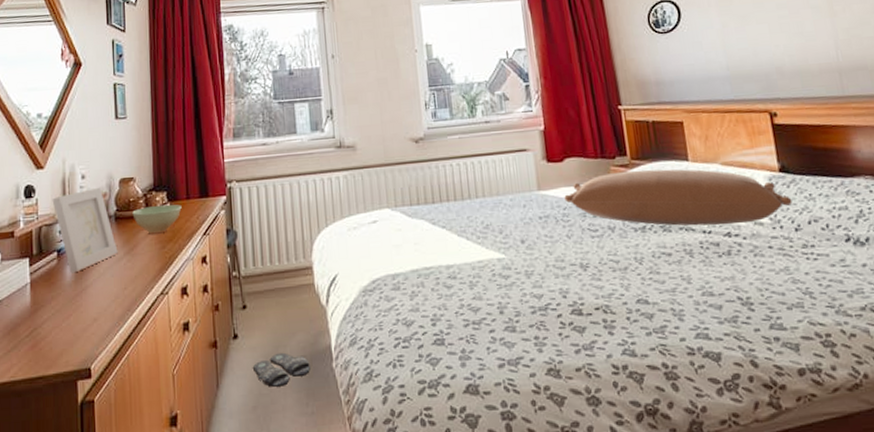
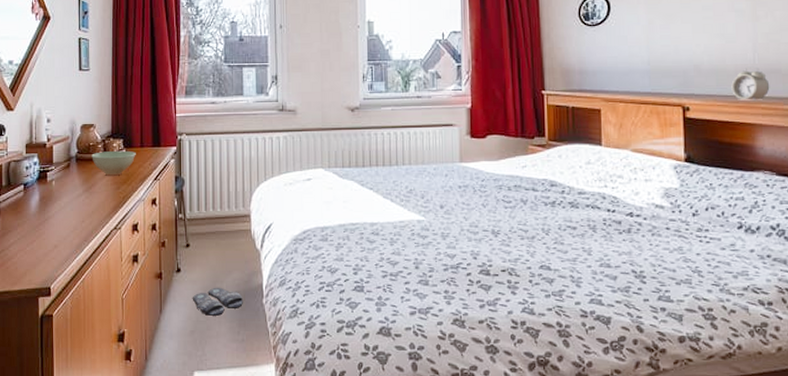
picture frame: present [52,187,118,274] -> none [20,130,78,205]
pillow: present [564,169,793,226] -> none [483,150,693,206]
alarm clock: none [817,64,859,102] -> present [731,66,770,102]

